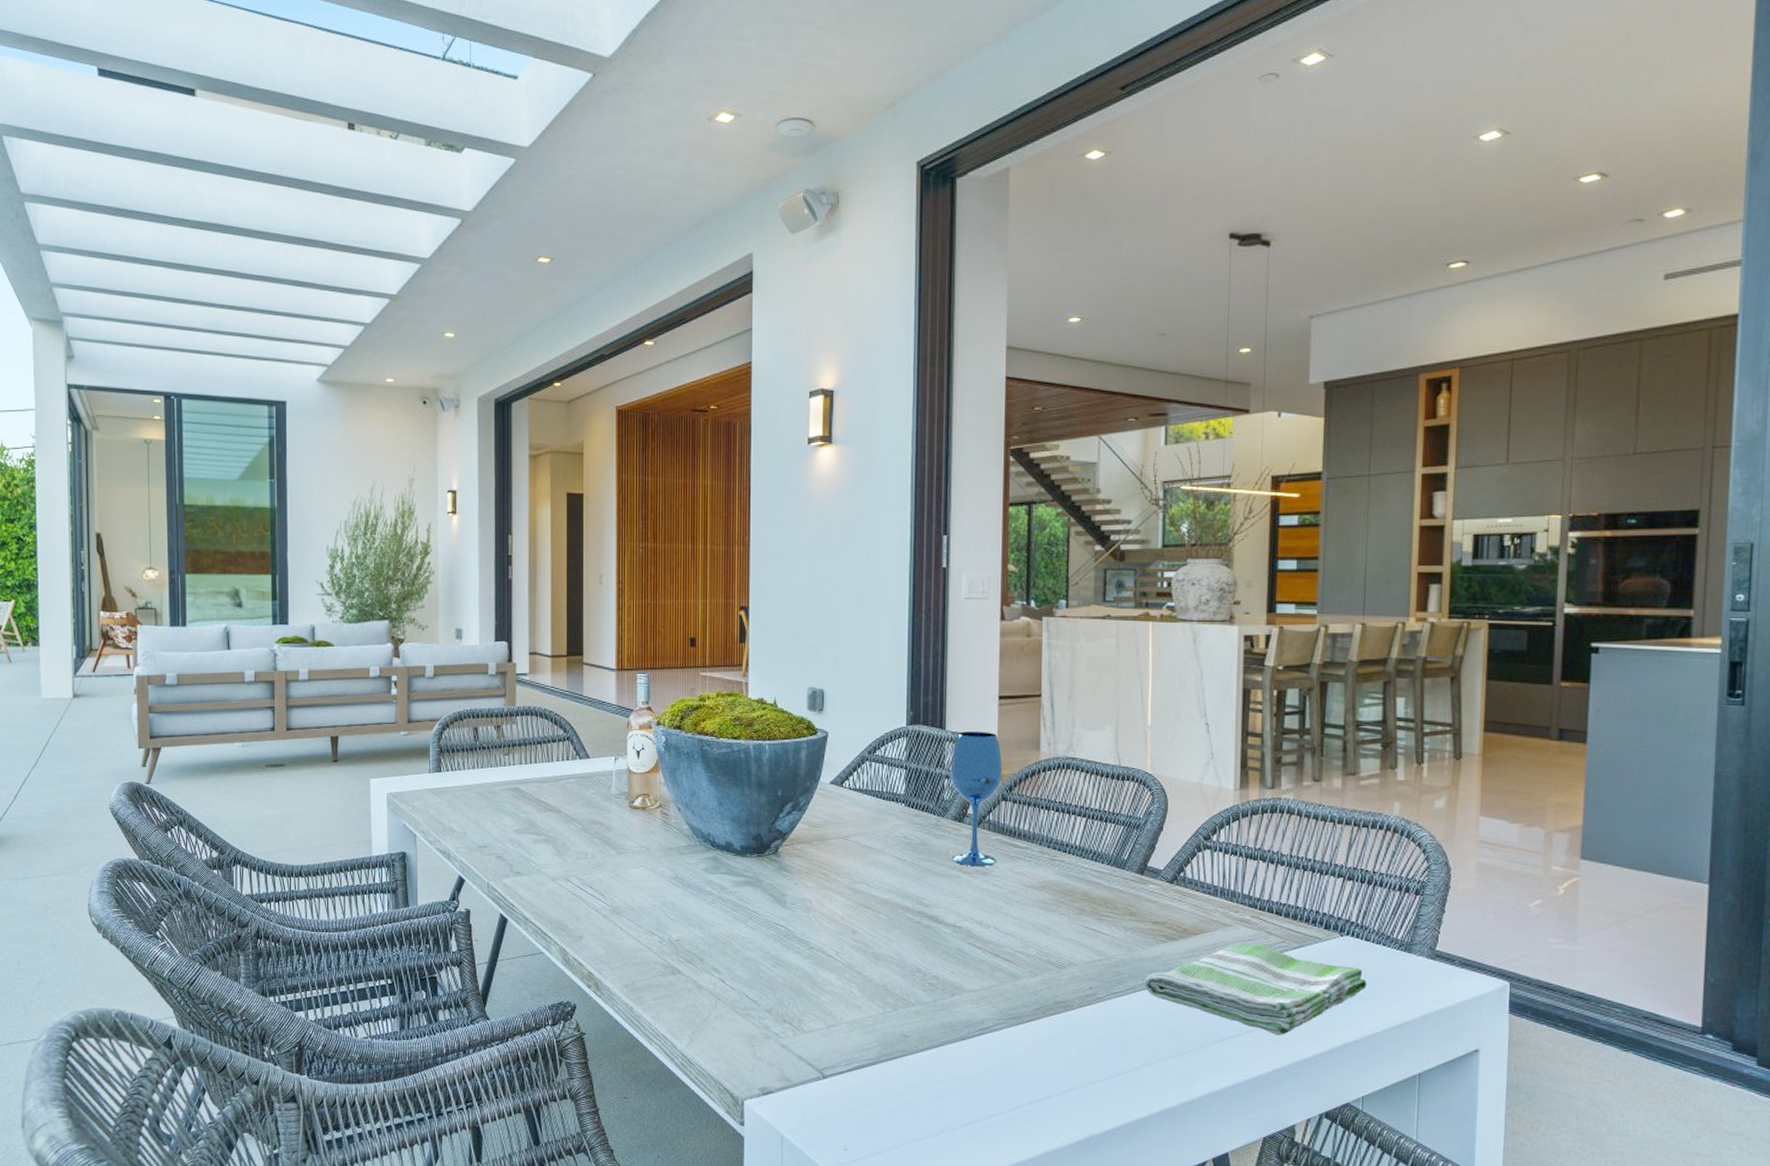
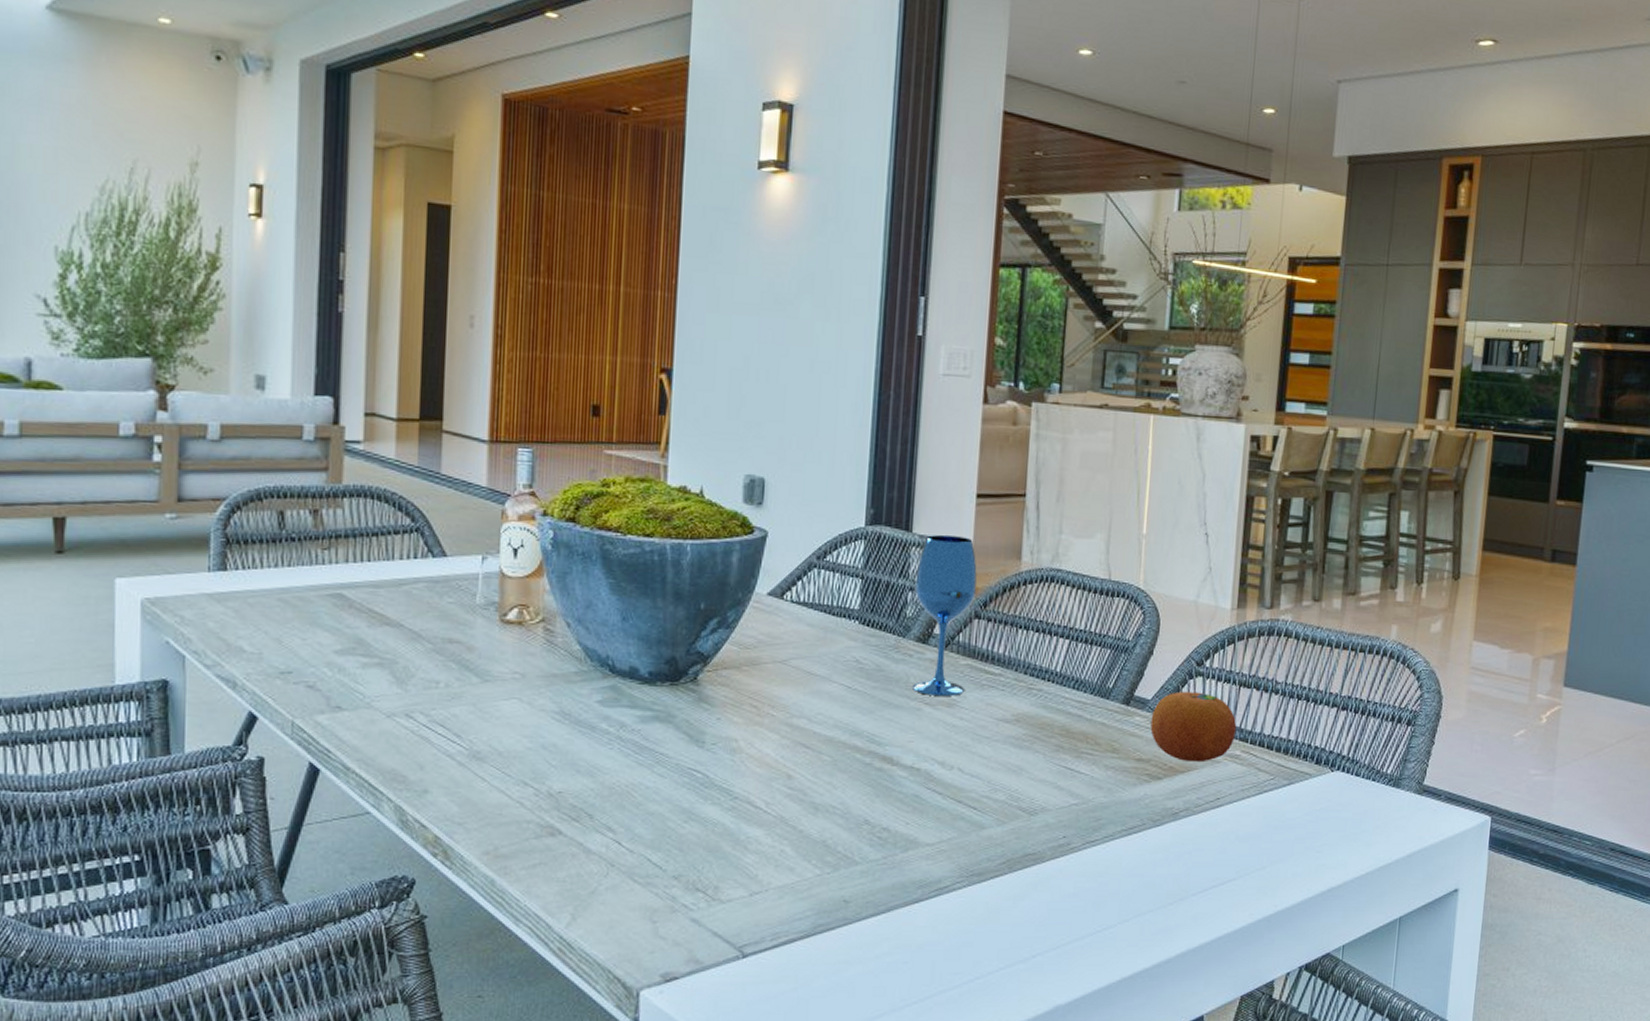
dish towel: present [1144,942,1367,1036] -> none [1123,781,1354,883]
fruit: none [1164,862,1246,926] -> present [1150,691,1237,763]

